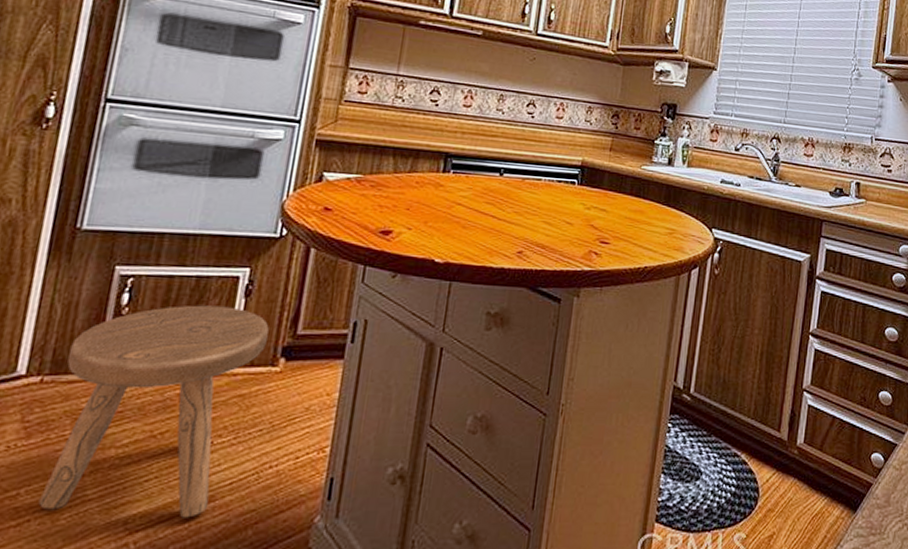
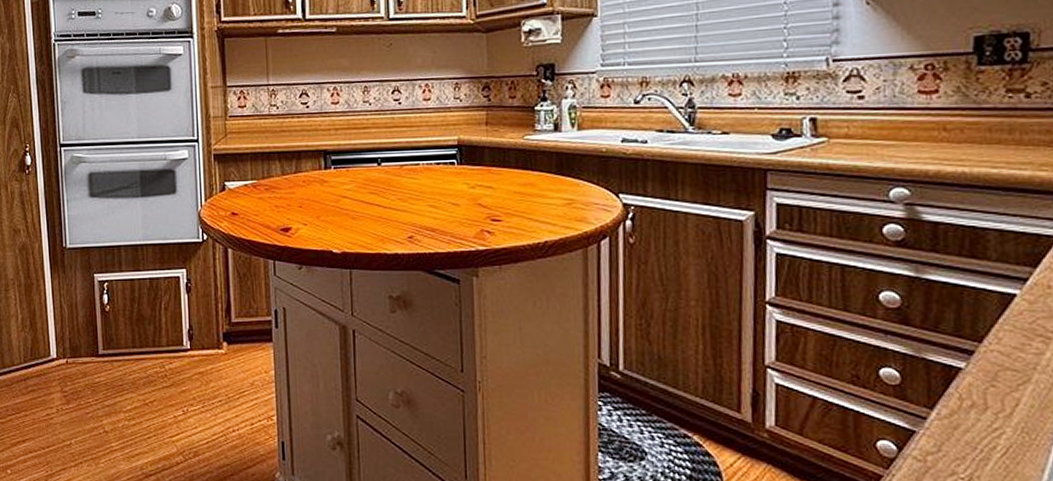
stool: present [38,305,269,518] -> none [79,301,210,468]

